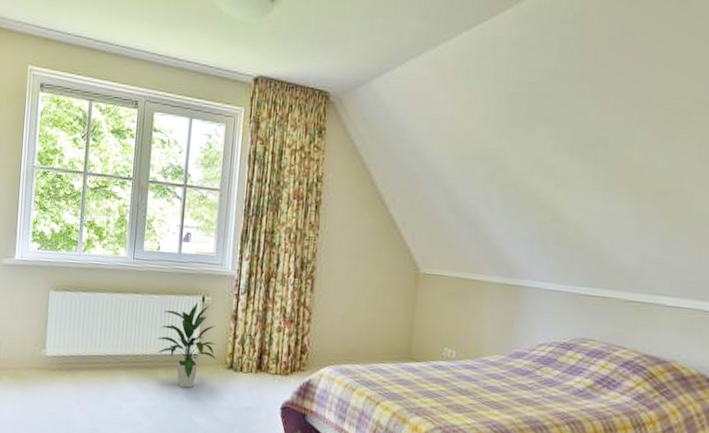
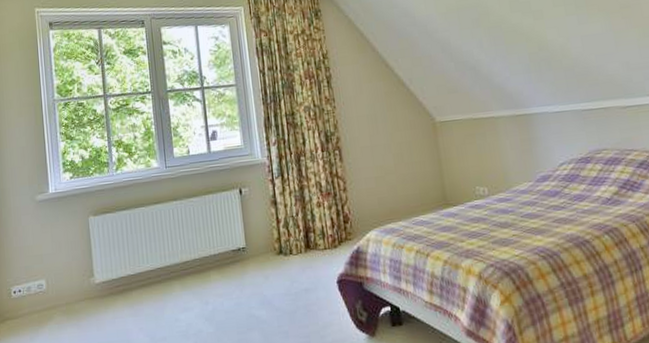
indoor plant: present [156,302,217,388] -> none [202,196,265,284]

